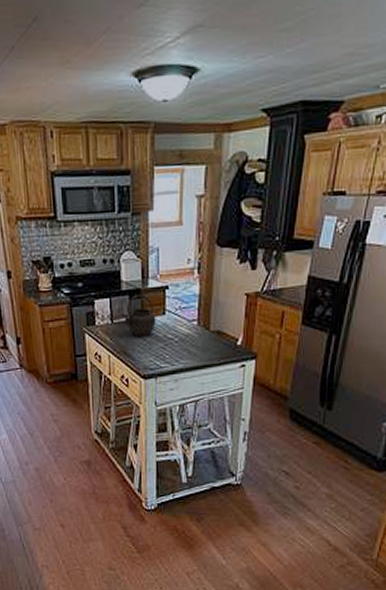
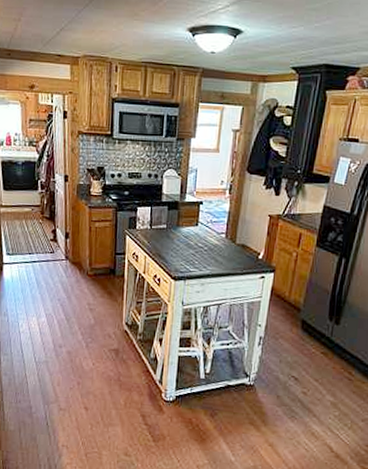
kettle: present [120,294,156,336] -> none [159,206,190,243]

